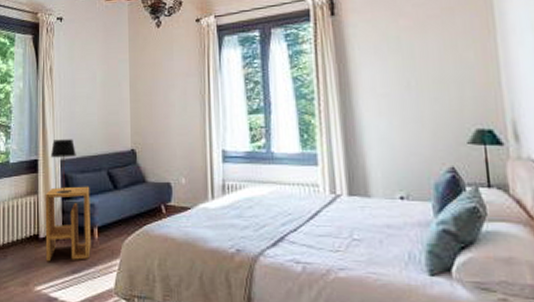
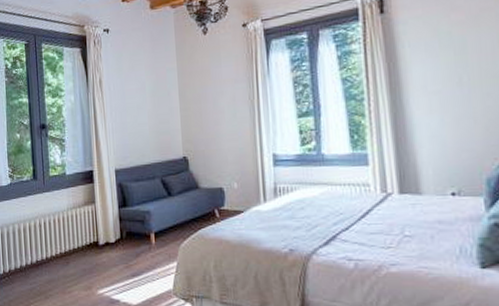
side table: present [45,186,91,262] -> none [102,194,149,267]
table lamp: present [51,139,76,193] -> none [105,149,130,202]

